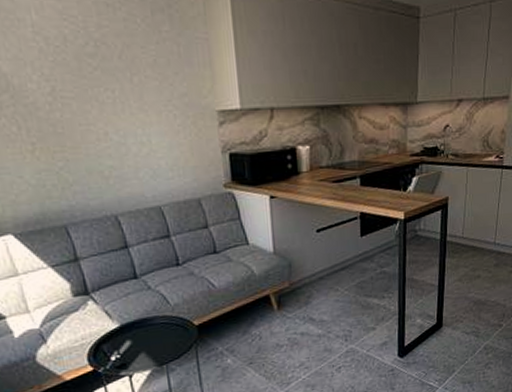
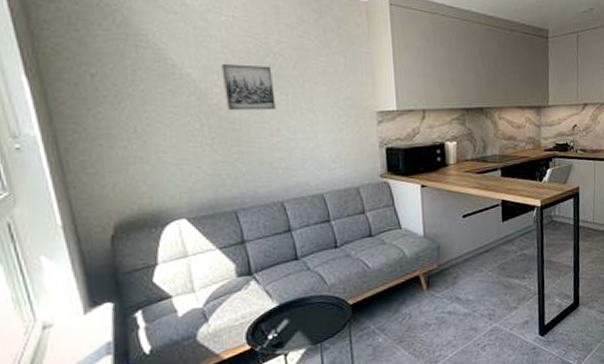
wall art: none [34,54,102,111] -> present [221,64,276,111]

